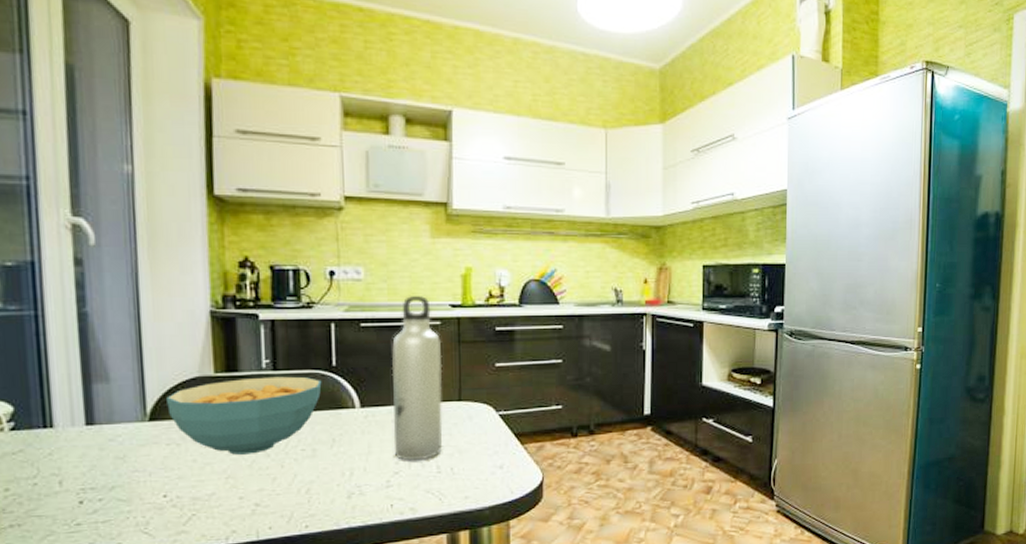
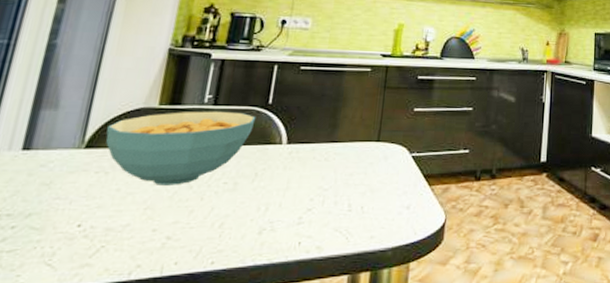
water bottle: present [391,296,443,461] -> none [310,45,370,198]

